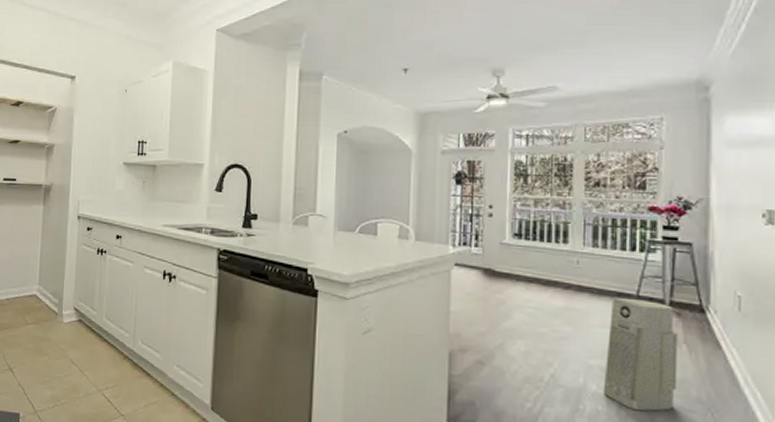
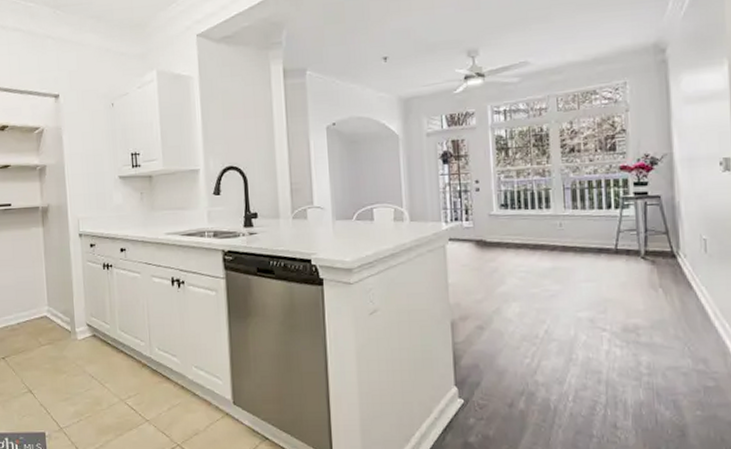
air purifier: present [603,297,678,411] -> none [592,252,657,354]

